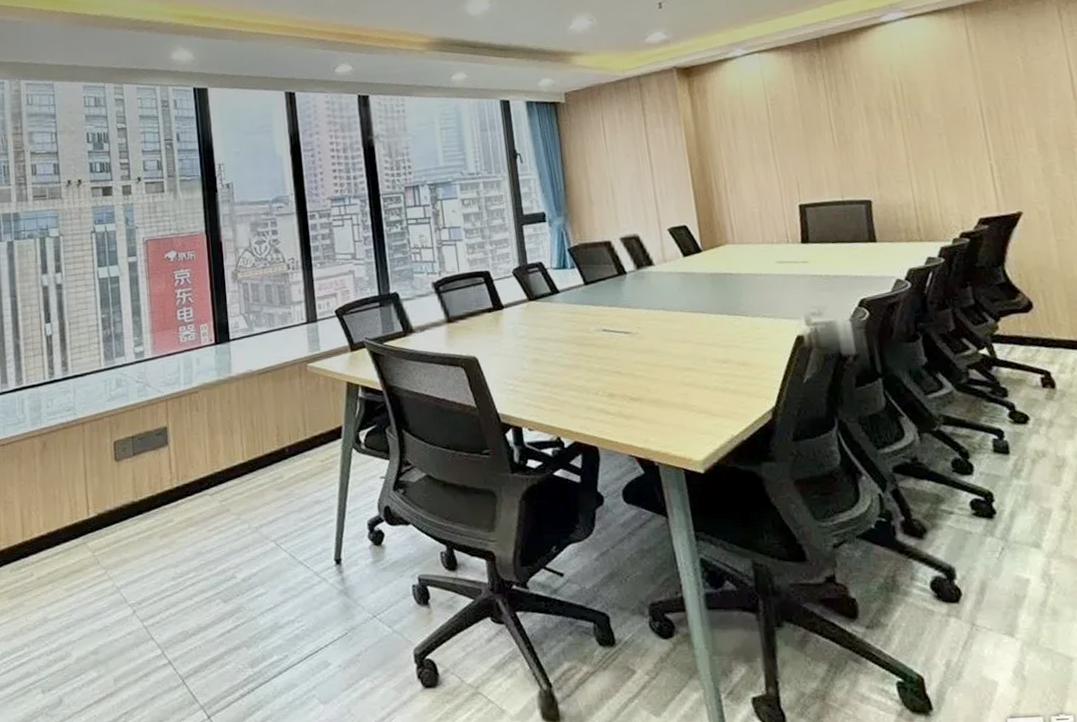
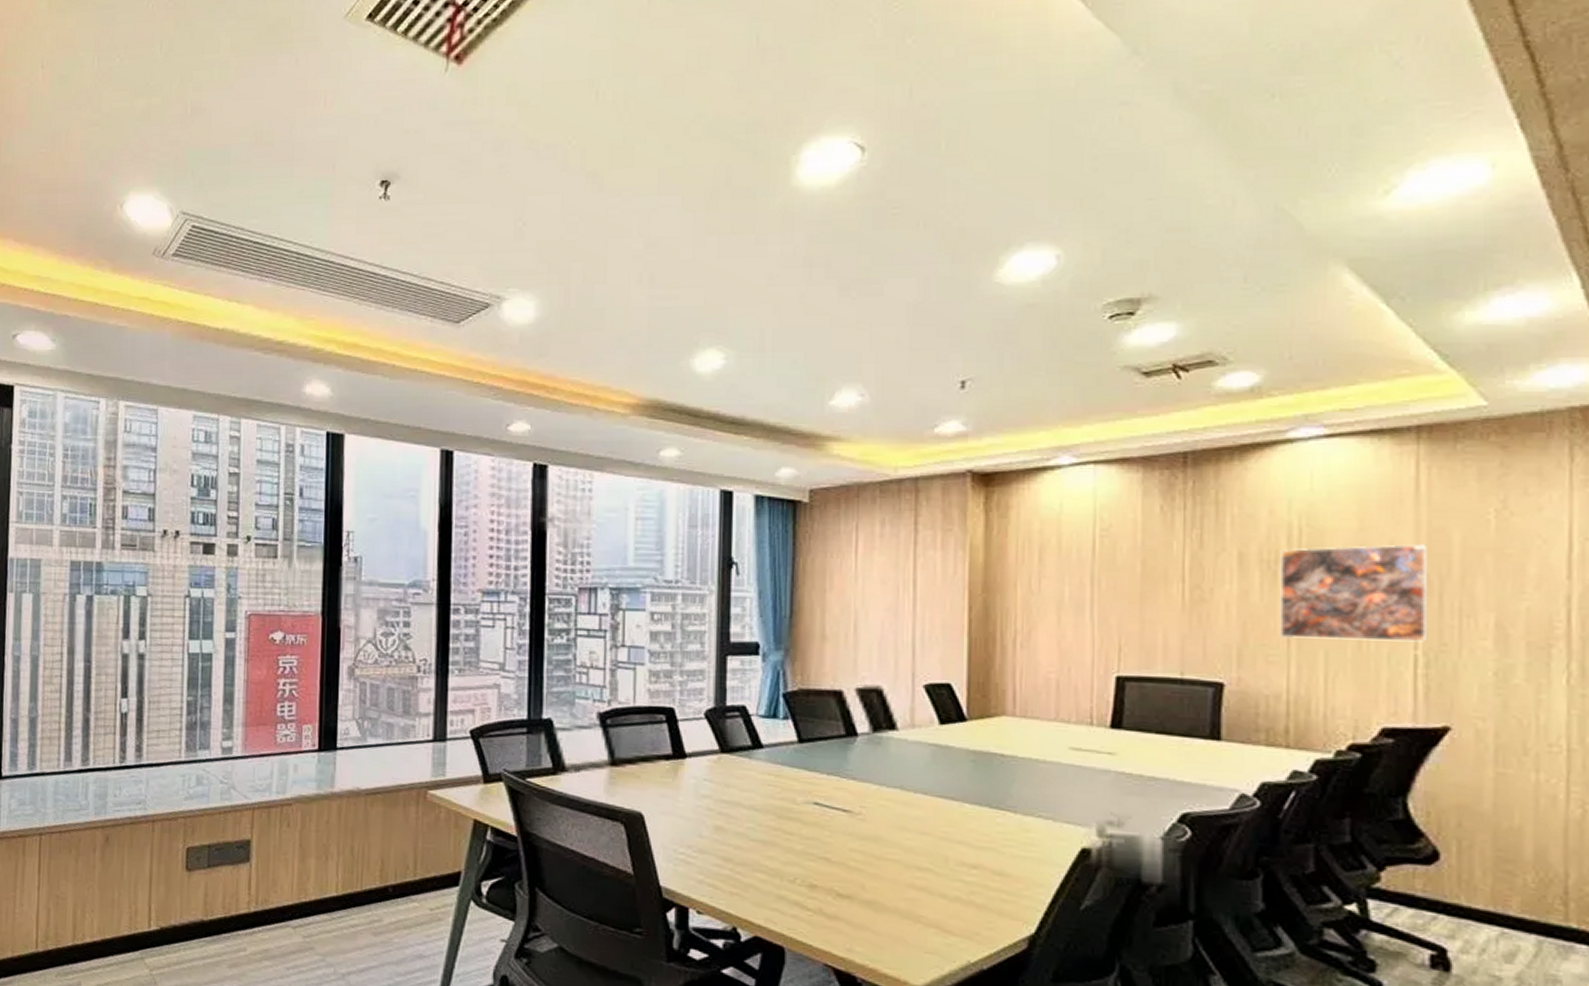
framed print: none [891,86,997,163] -> present [1278,544,1428,642]

